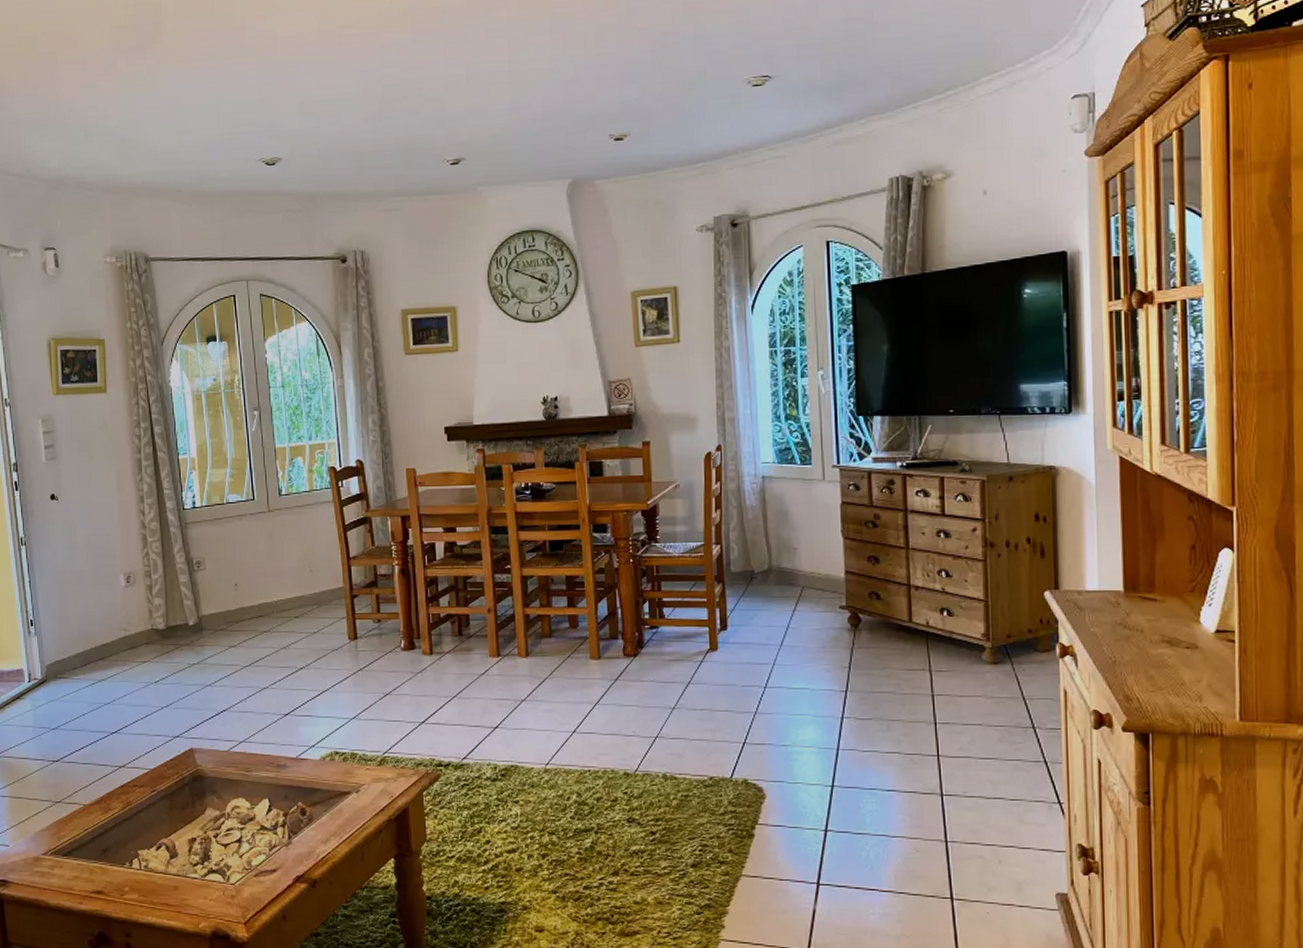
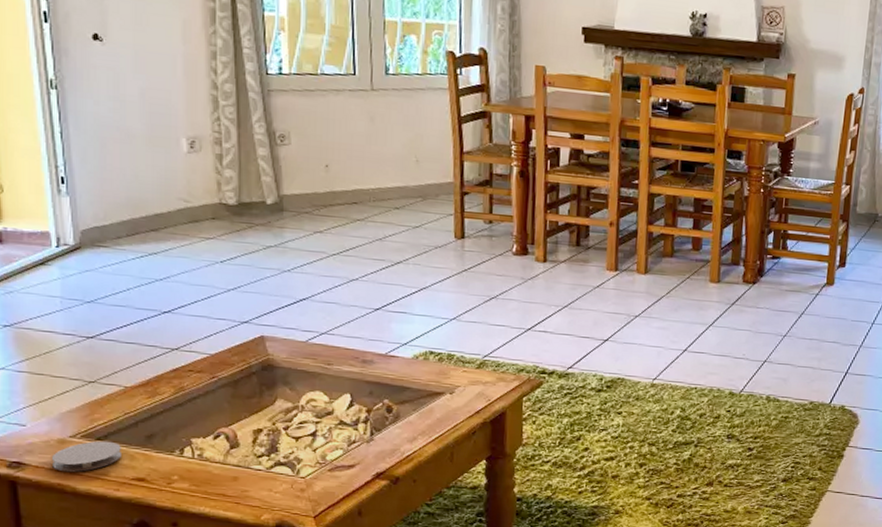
coaster: none [30,857,83,888] -> present [52,441,121,473]

